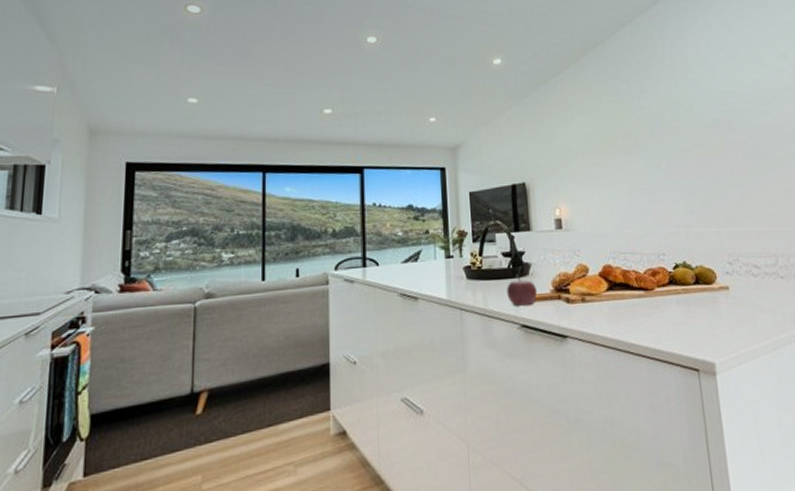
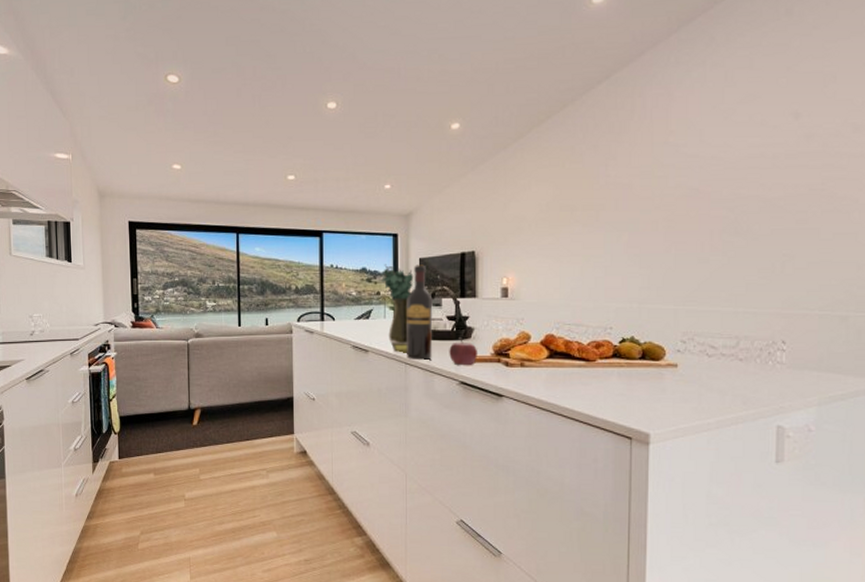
vase: none [430,200,465,298] -> present [382,264,414,353]
wine bottle: none [458,199,489,305] -> present [406,264,433,361]

